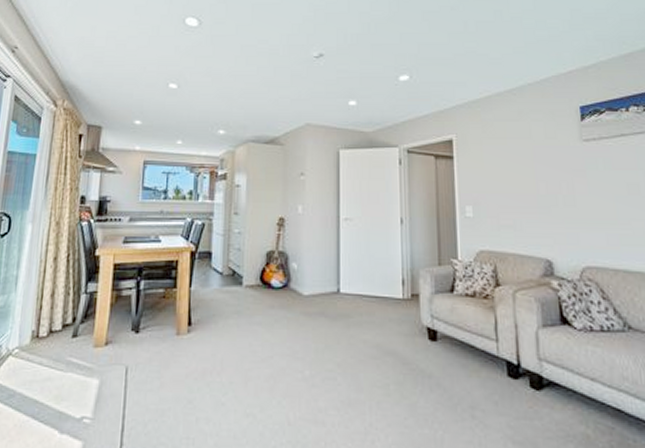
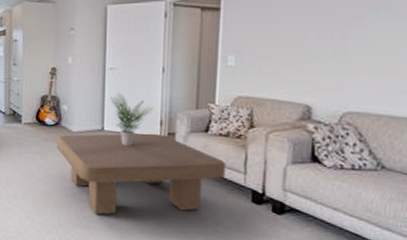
coffee table: none [284,295,476,404] -> present [56,133,226,215]
potted plant: none [346,247,394,311] -> present [111,93,153,146]

